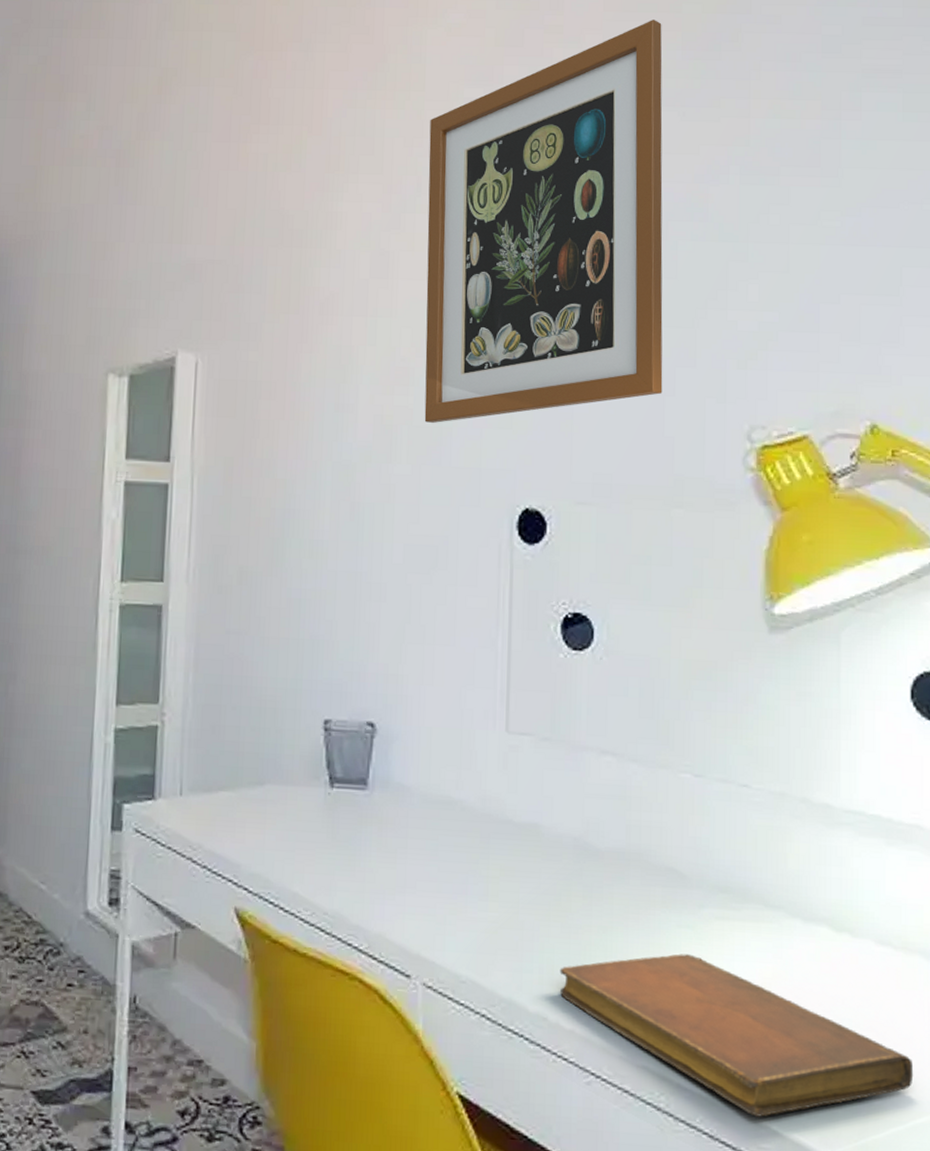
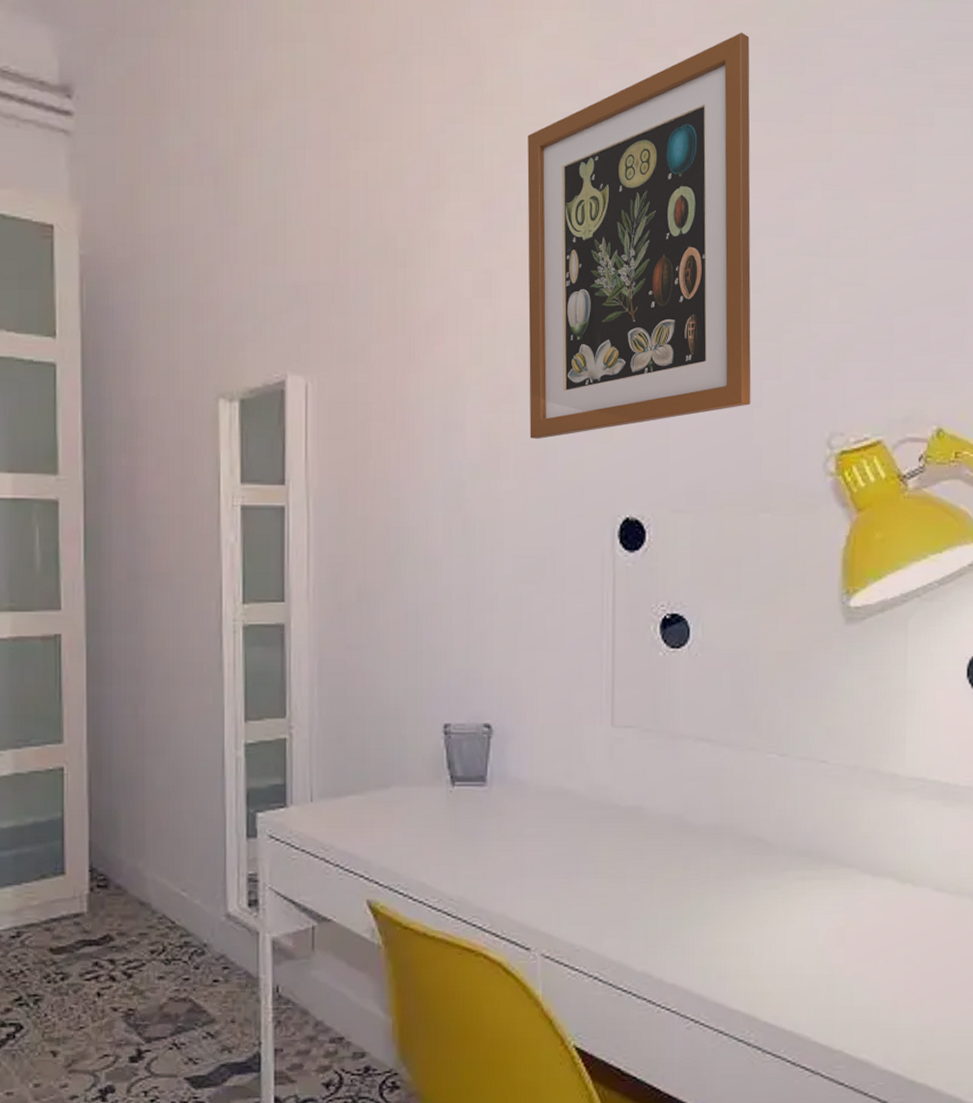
notebook: present [559,954,914,1117] -> none [662,911,963,1044]

